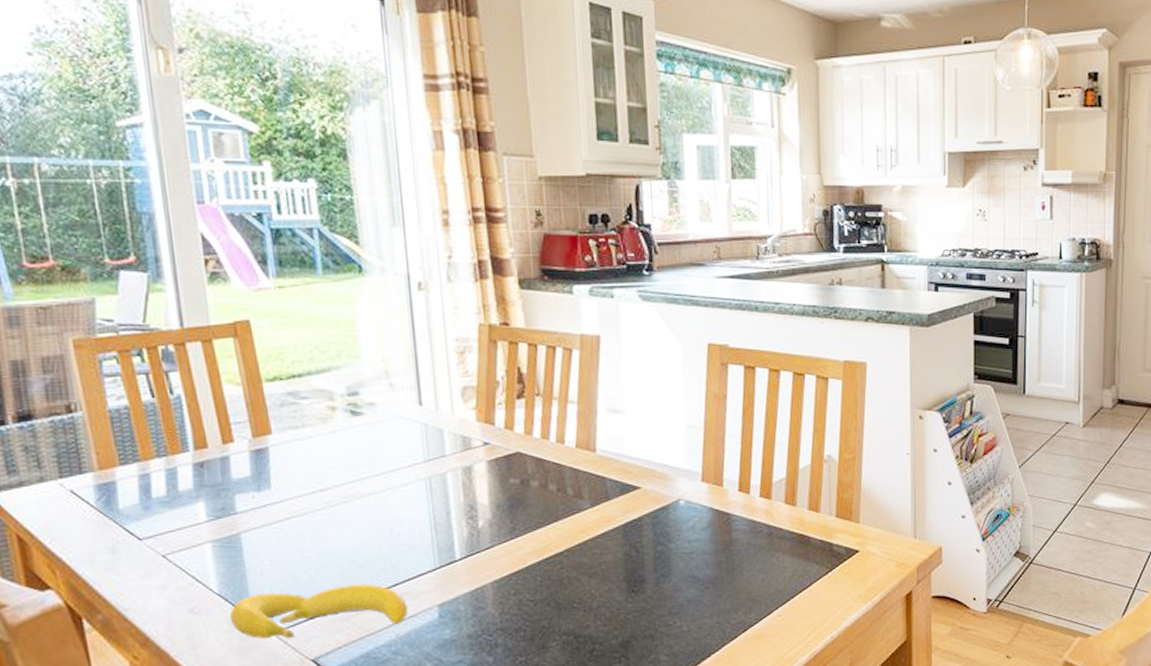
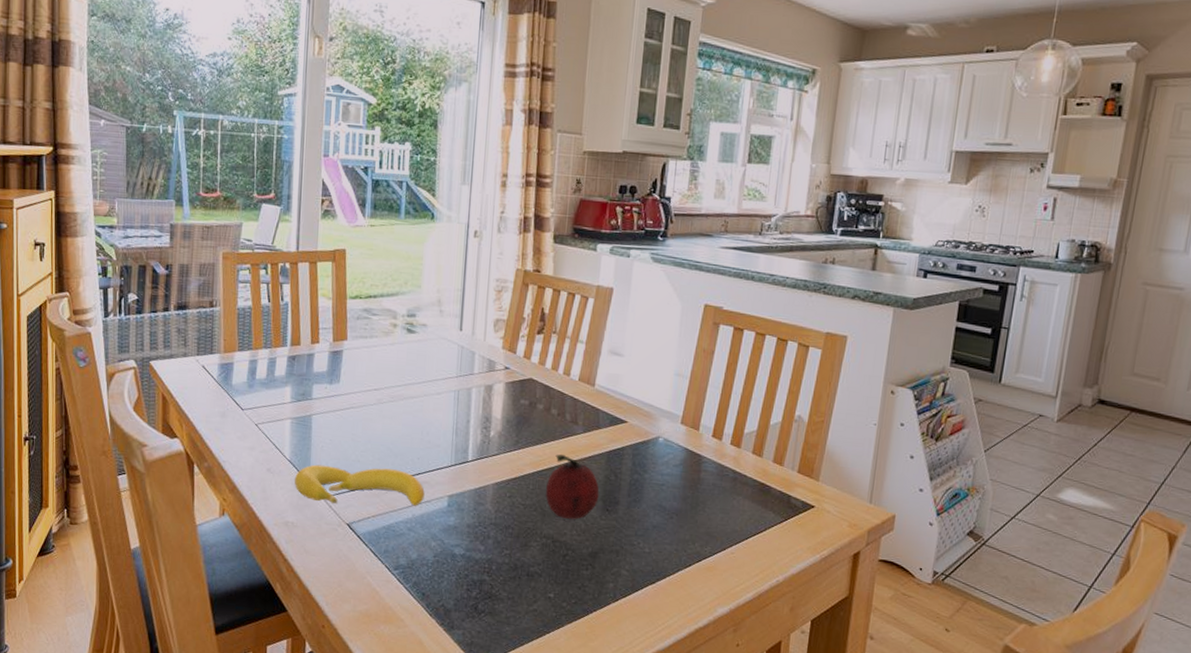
fruit: none [557,536,621,609] -> present [546,454,600,519]

